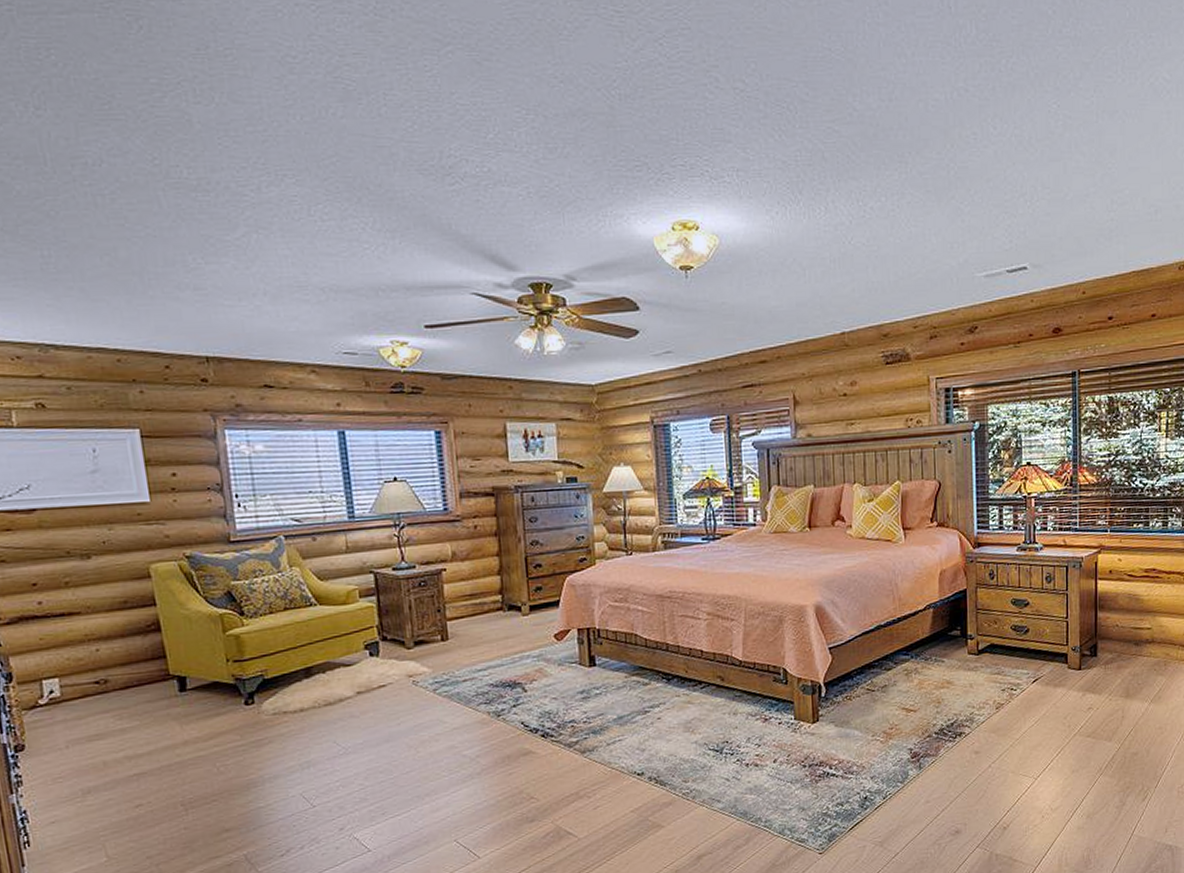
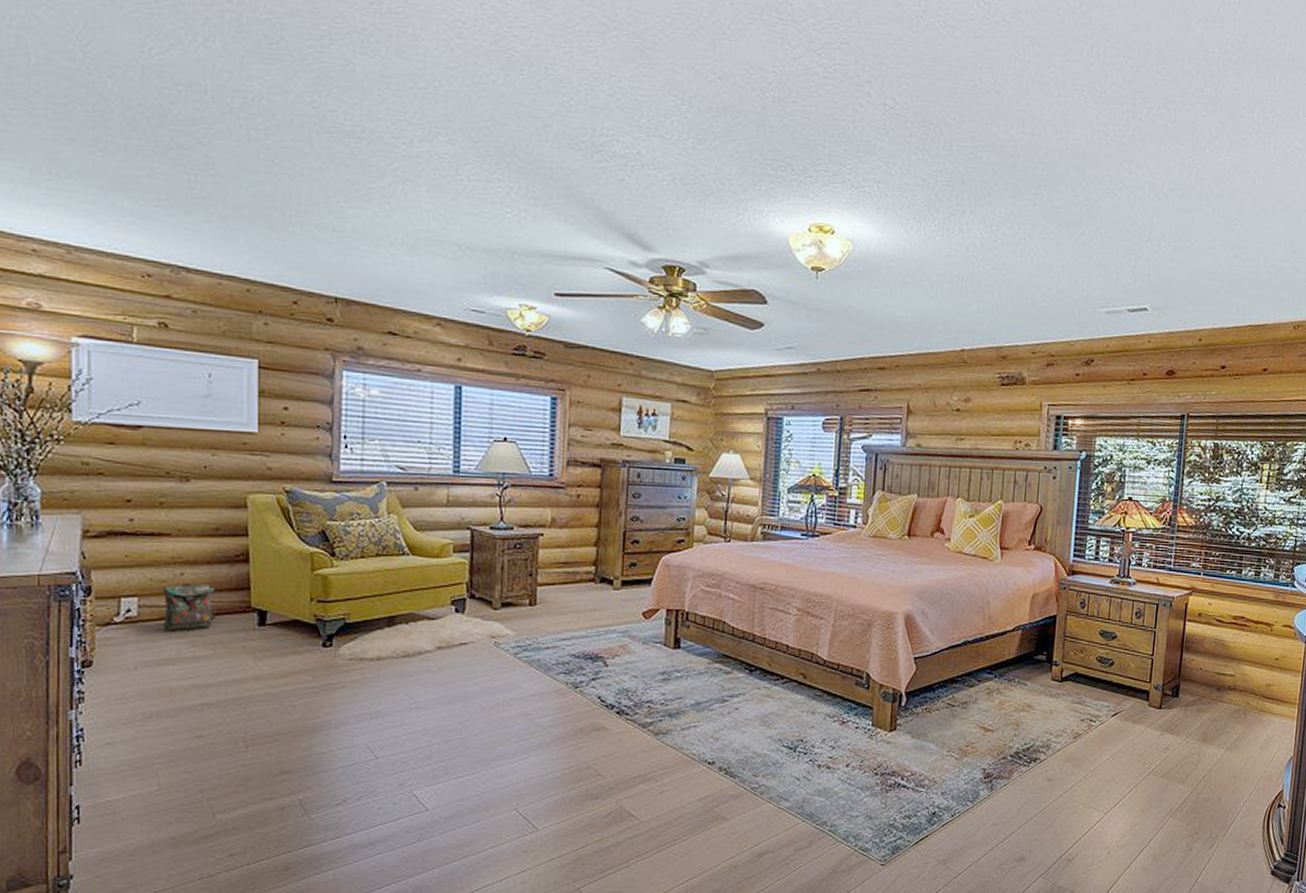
backpack: none [81,657,138,708] -> present [162,584,217,631]

